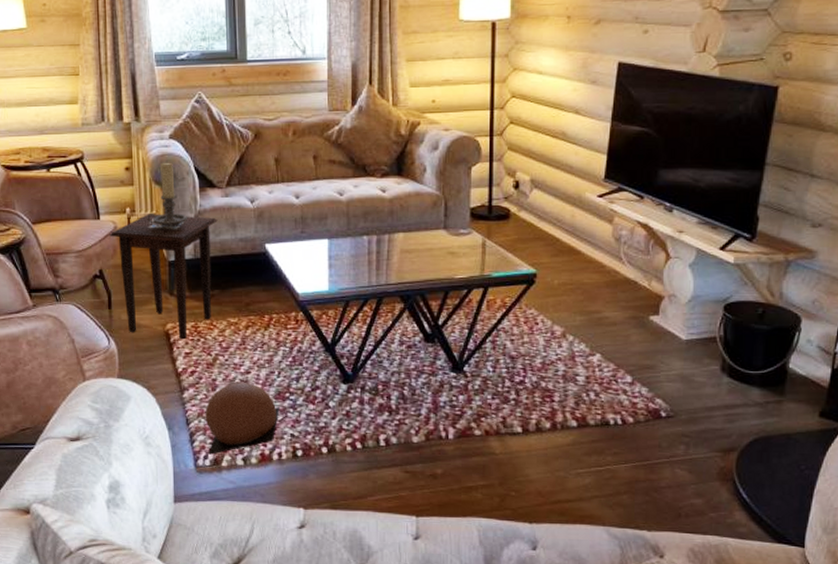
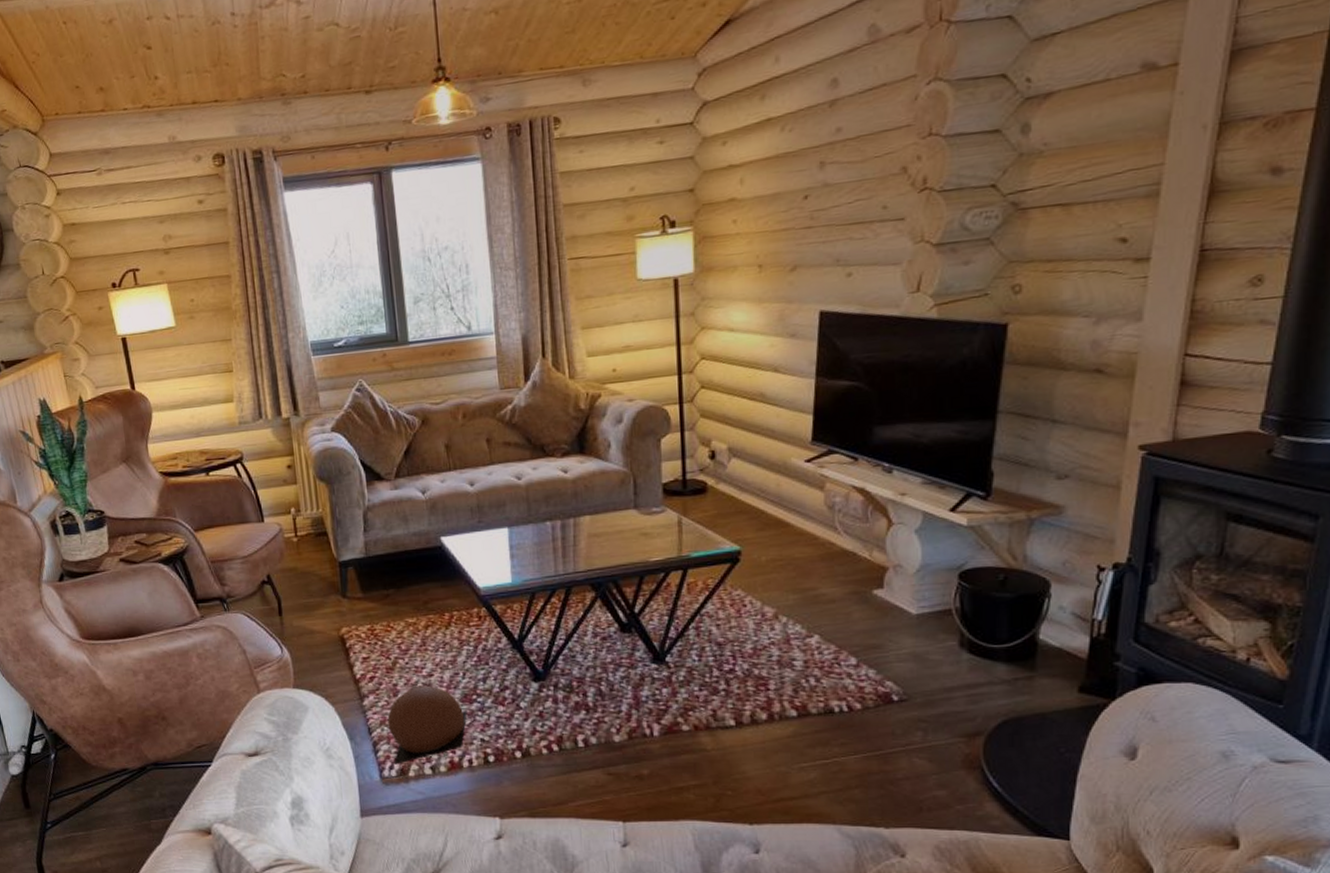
side table: present [109,214,218,339] -> none [275,512,388,643]
candle holder: present [147,162,187,226] -> none [313,456,356,525]

